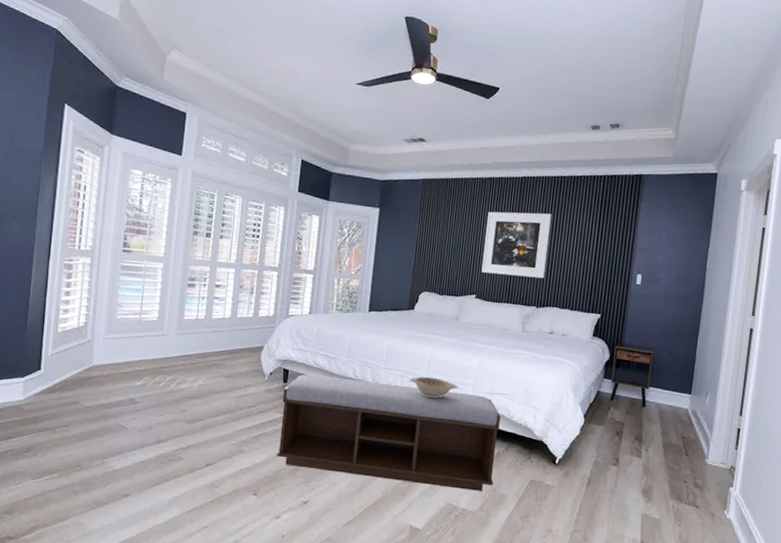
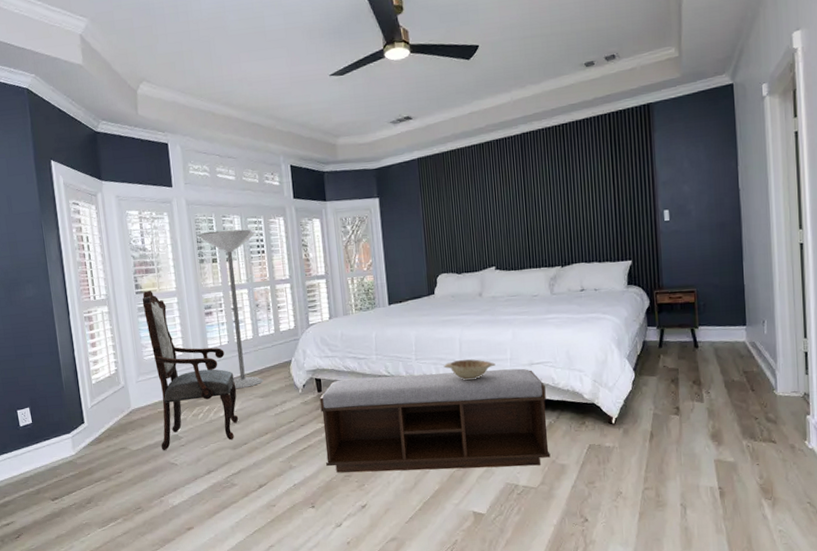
armchair: none [114,250,204,414] -> present [142,290,239,450]
floor lamp: none [198,205,255,365] -> present [198,229,264,388]
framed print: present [481,211,551,279] -> none [491,166,564,242]

